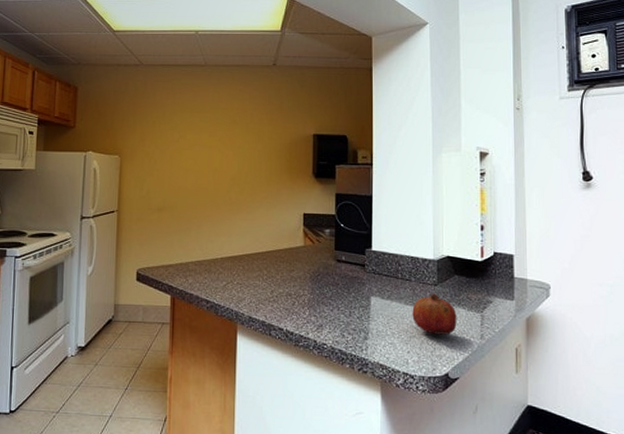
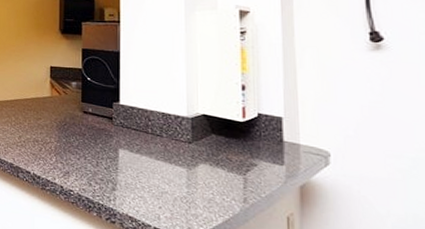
fruit: present [412,293,457,335] -> none [164,150,215,195]

